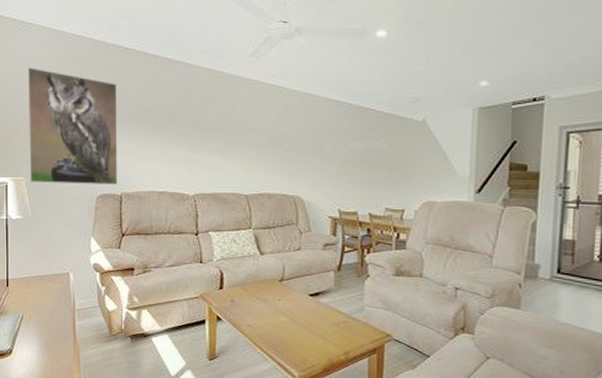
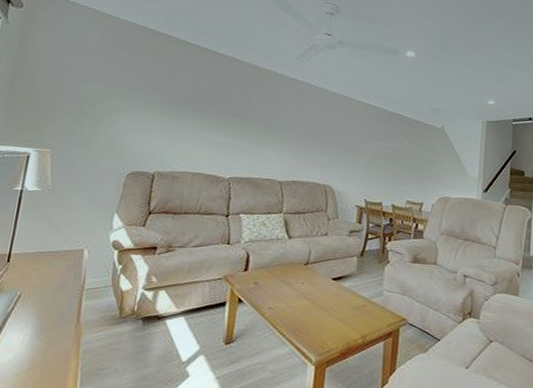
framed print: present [27,67,118,185] -> none [55,45,165,164]

